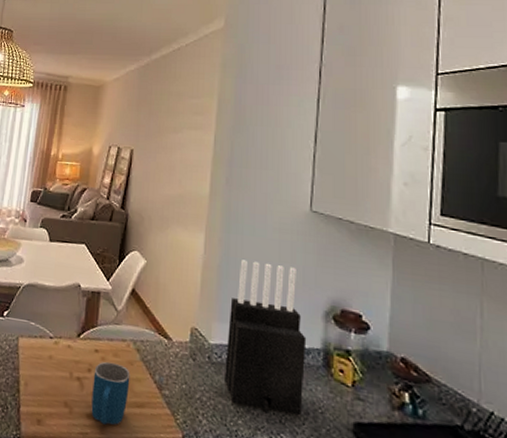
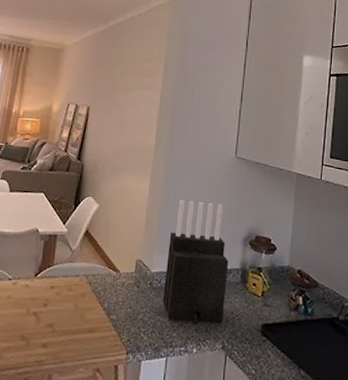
mug: present [91,361,131,425] -> none [46,296,83,351]

